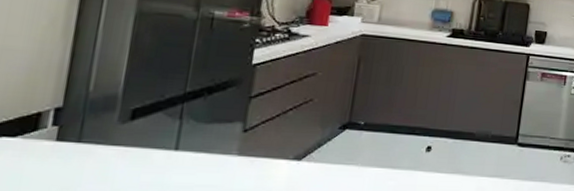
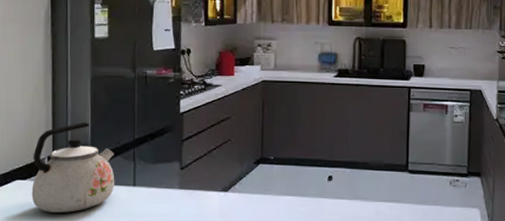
kettle: none [20,67,154,181] -> present [31,122,115,212]

